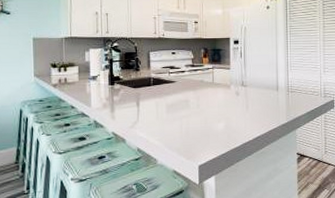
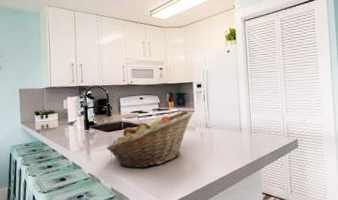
fruit basket: none [133,67,229,128] -> present [106,110,193,169]

